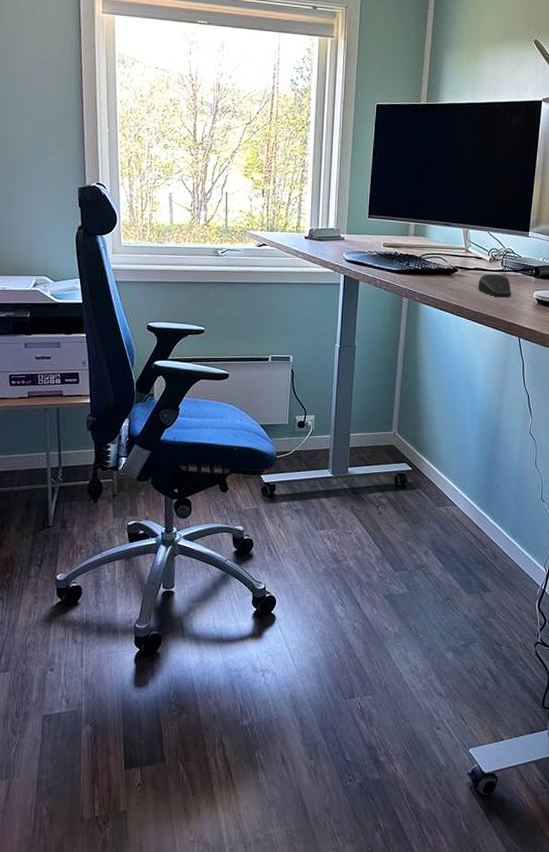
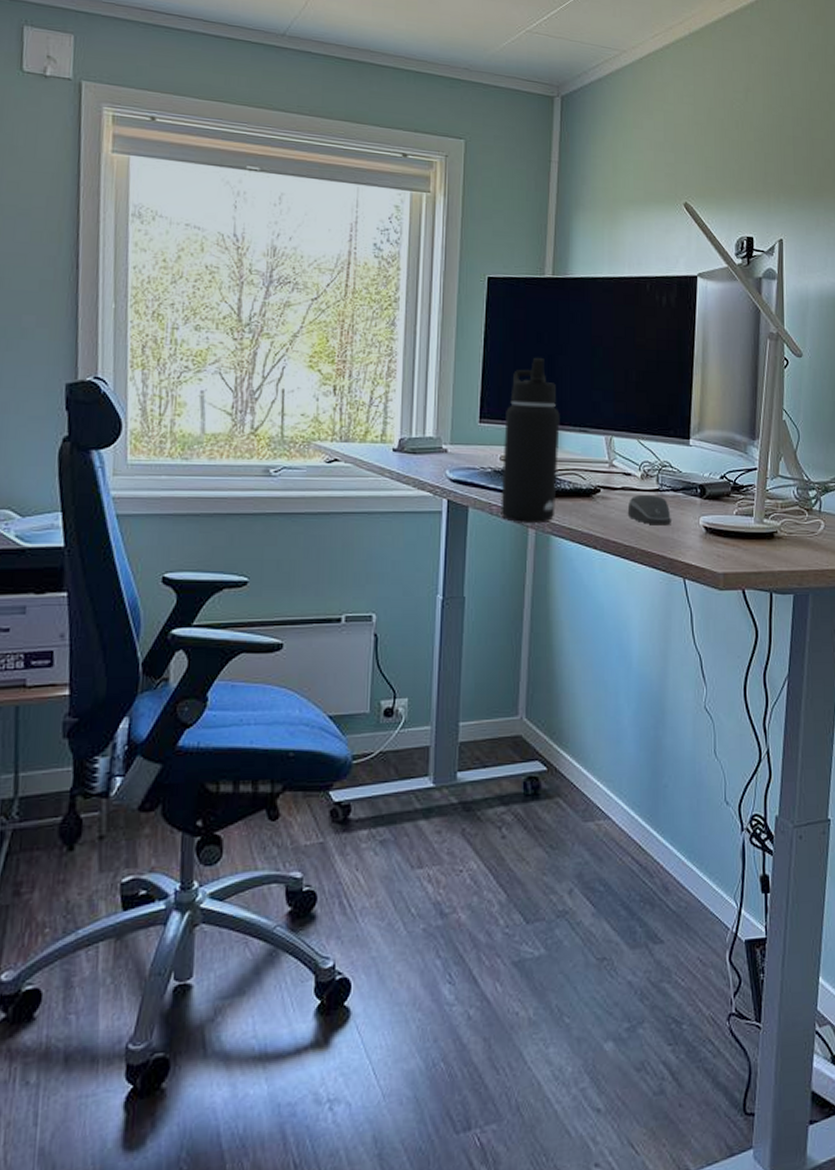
water bottle: none [383,167,429,293] -> present [500,357,560,522]

